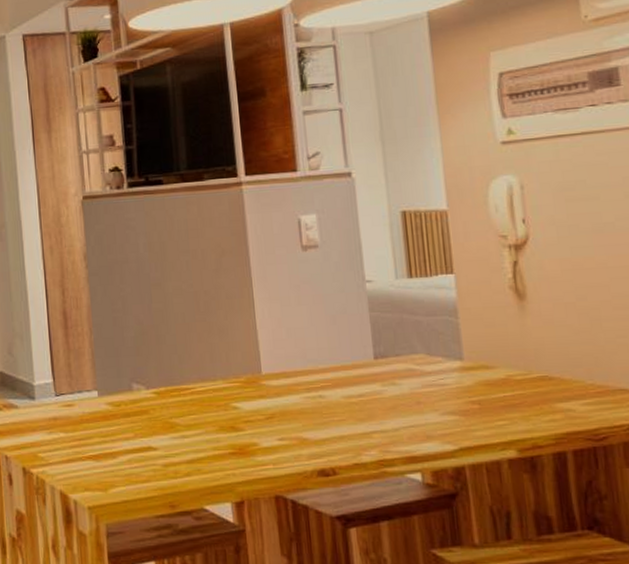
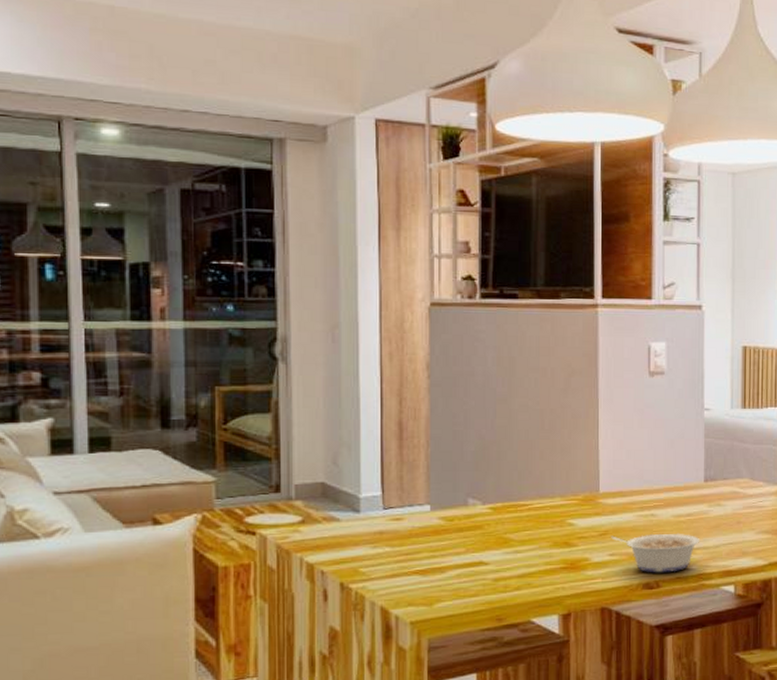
legume: none [278,415,377,459] -> present [611,533,701,573]

